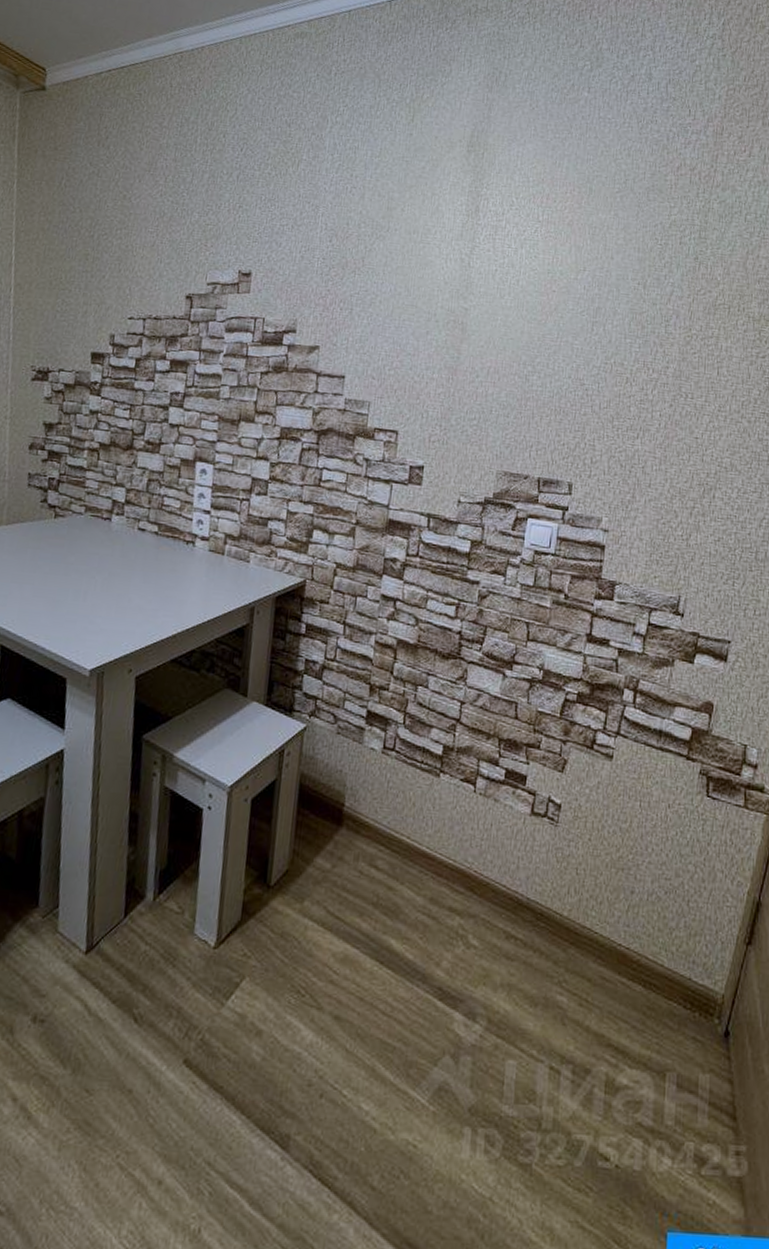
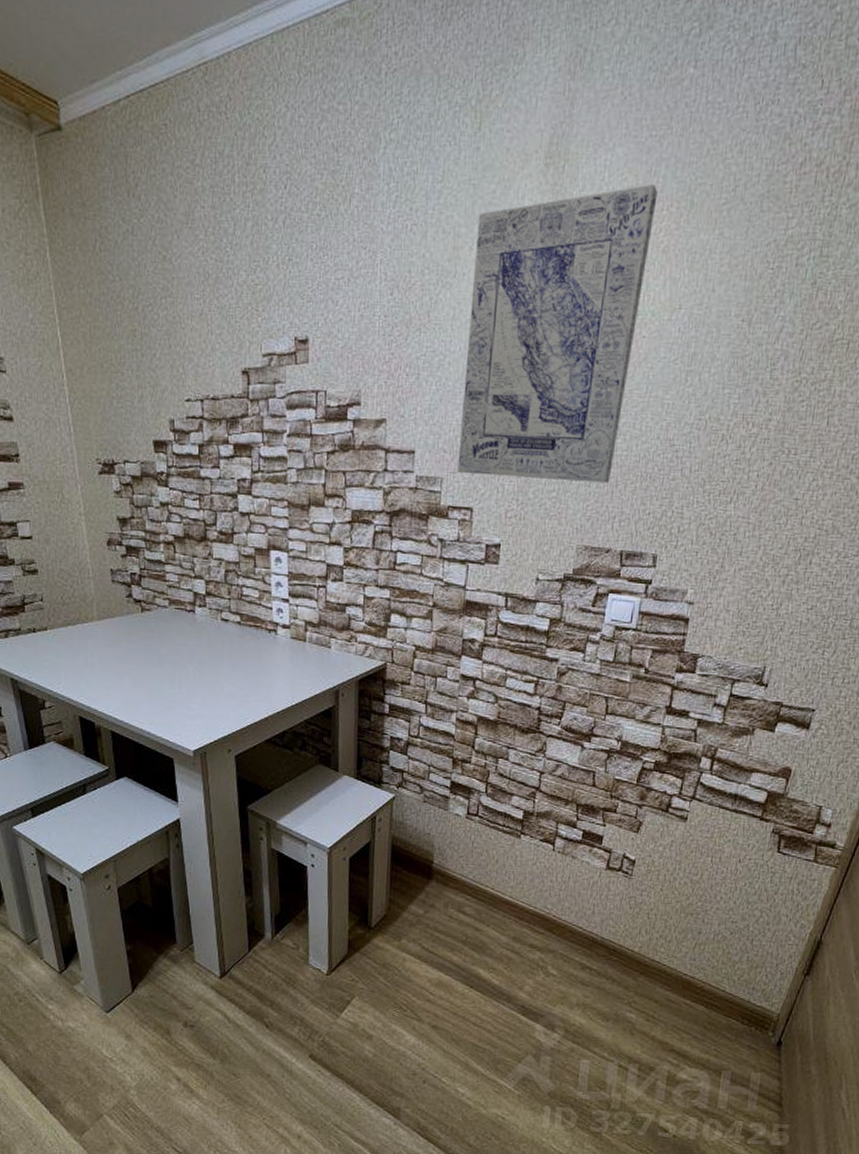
wall art: none [384,172,562,415] -> present [457,183,658,483]

